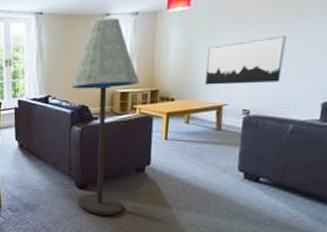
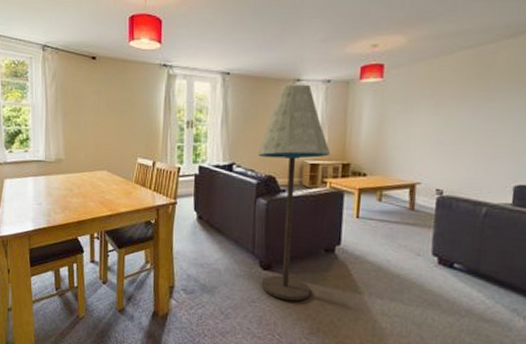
wall art: present [205,36,287,85] -> none [398,115,478,163]

